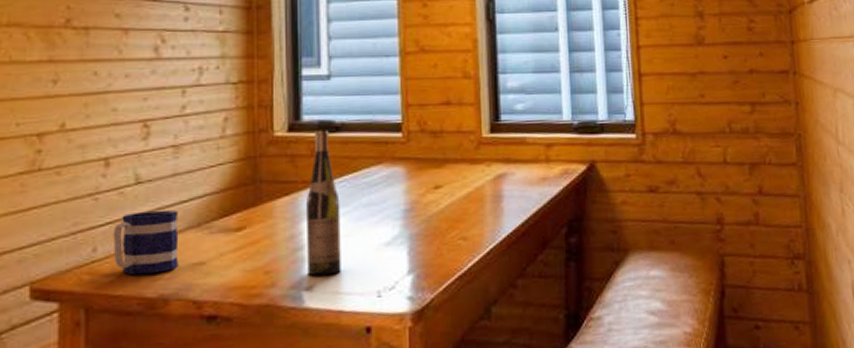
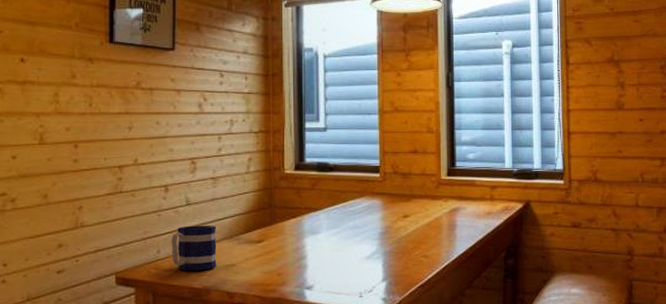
wine bottle: present [307,130,341,276] -> none [308,170,333,279]

